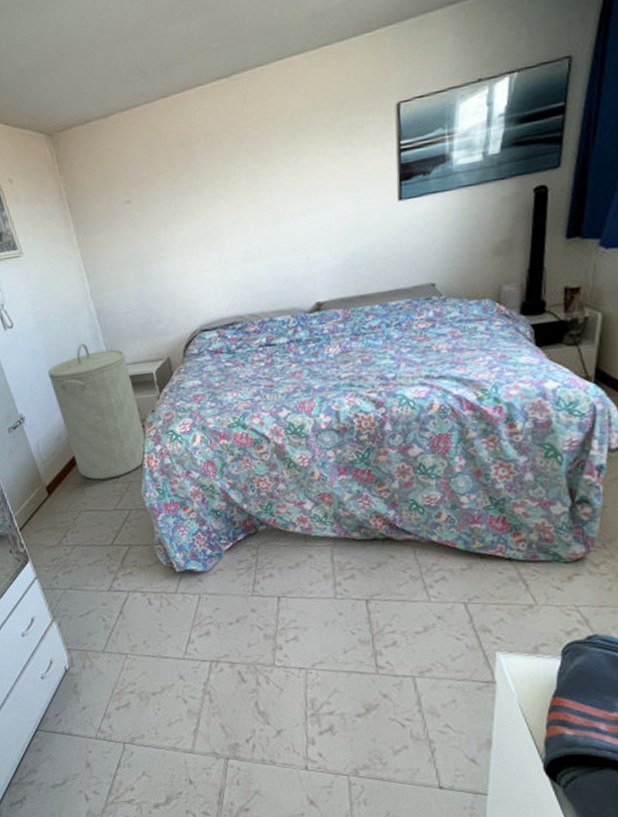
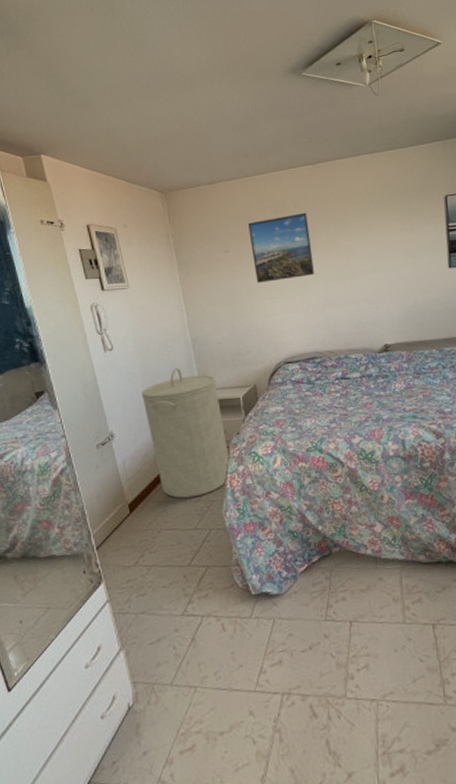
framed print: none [150,143,233,238] -> present [247,212,315,283]

